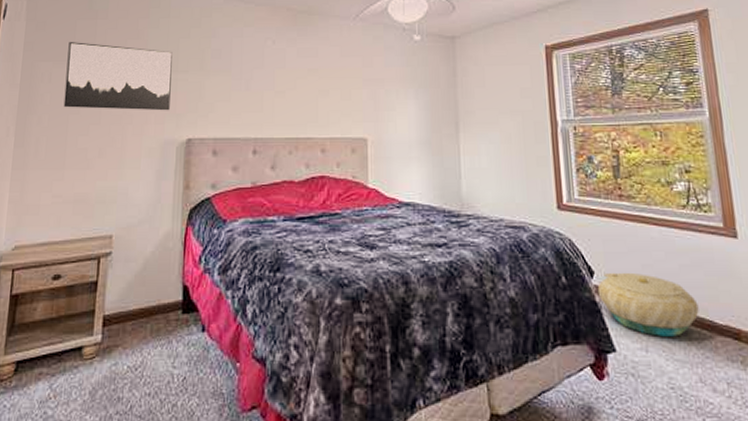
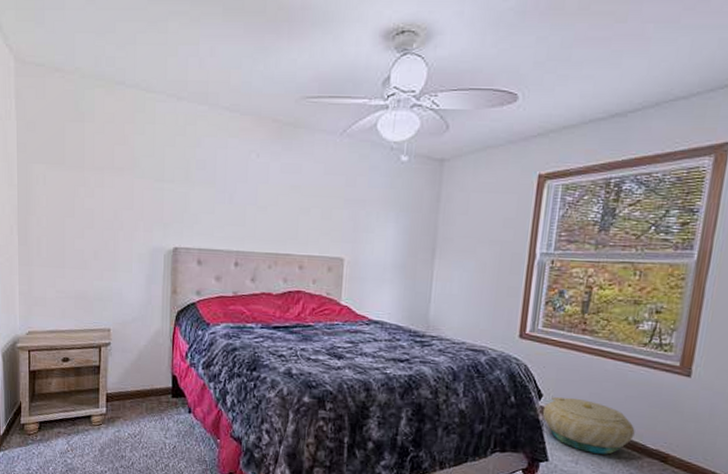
wall art: present [63,42,172,111] -> none [59,145,158,220]

